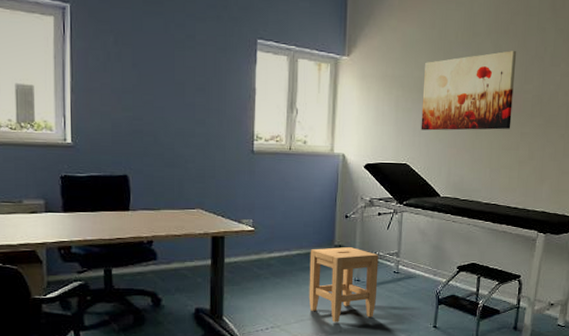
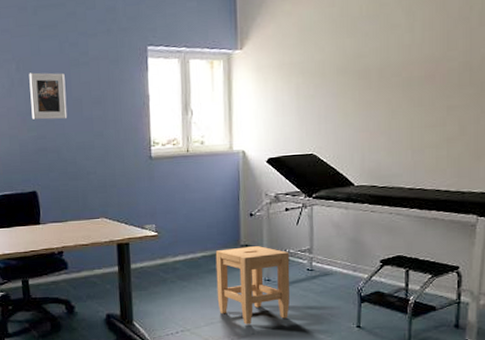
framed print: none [128,48,168,101] -> present [29,72,67,120]
wall art: present [421,50,517,131] -> none [325,15,435,117]

